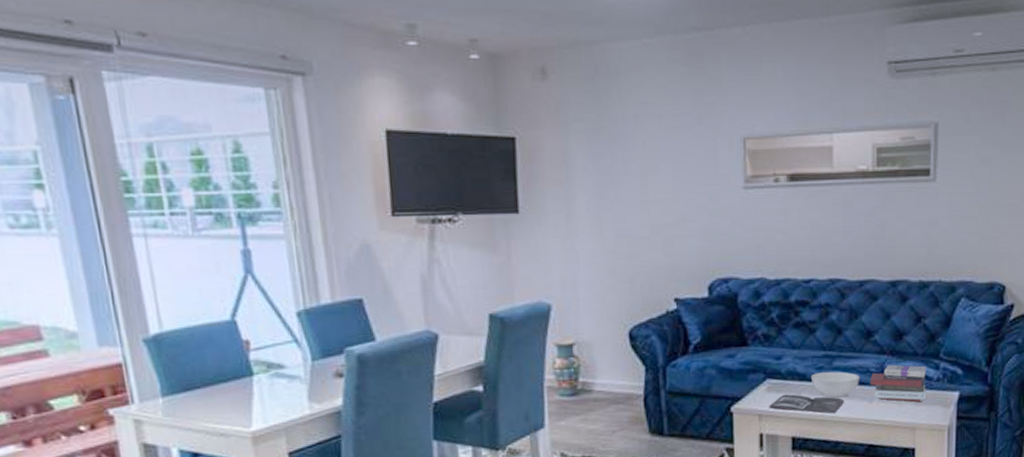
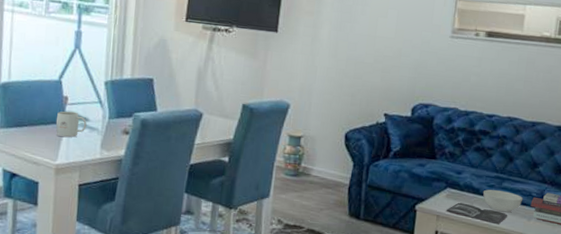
mug: none [238,358,284,395] -> present [55,111,87,138]

